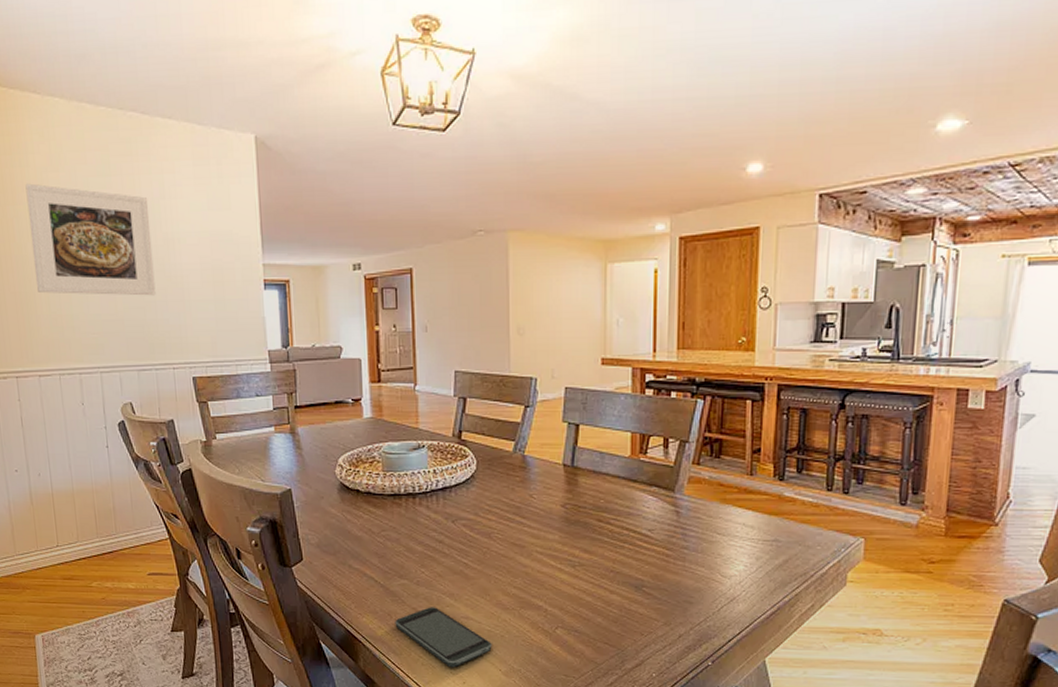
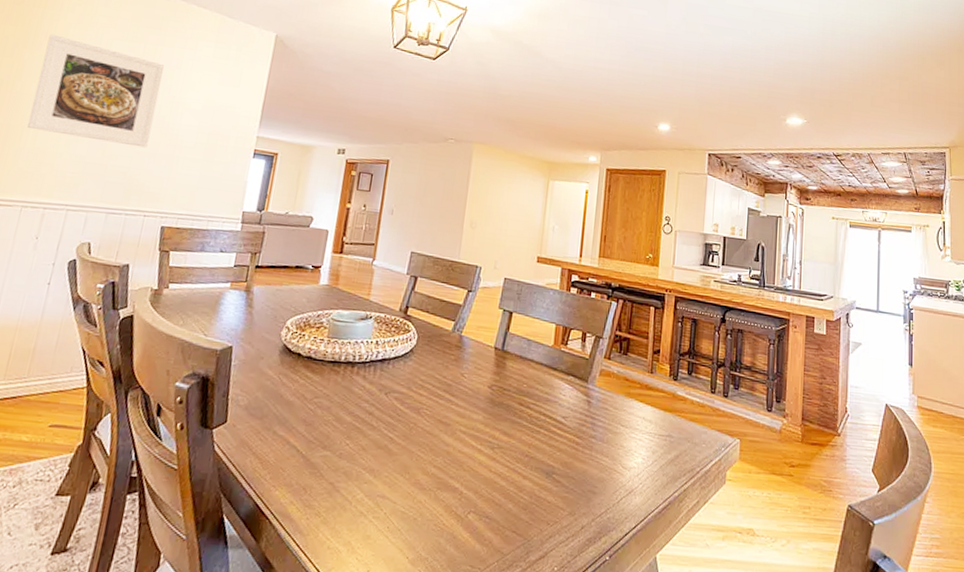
smartphone: present [395,607,492,668] -> none [308,482,404,553]

